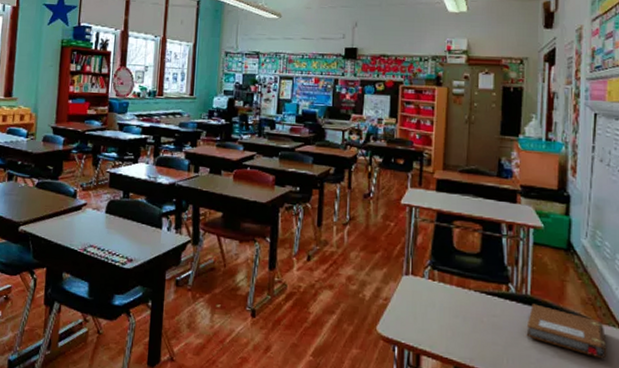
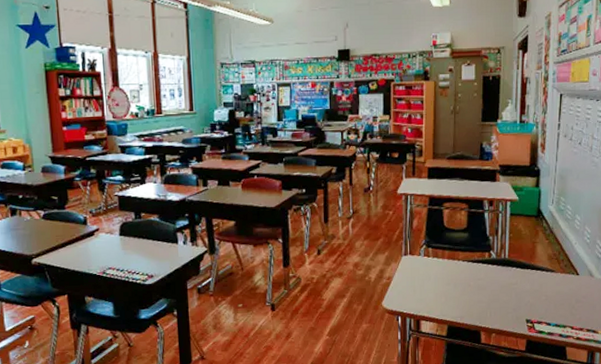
notebook: present [526,303,607,359] -> none [505,264,568,301]

